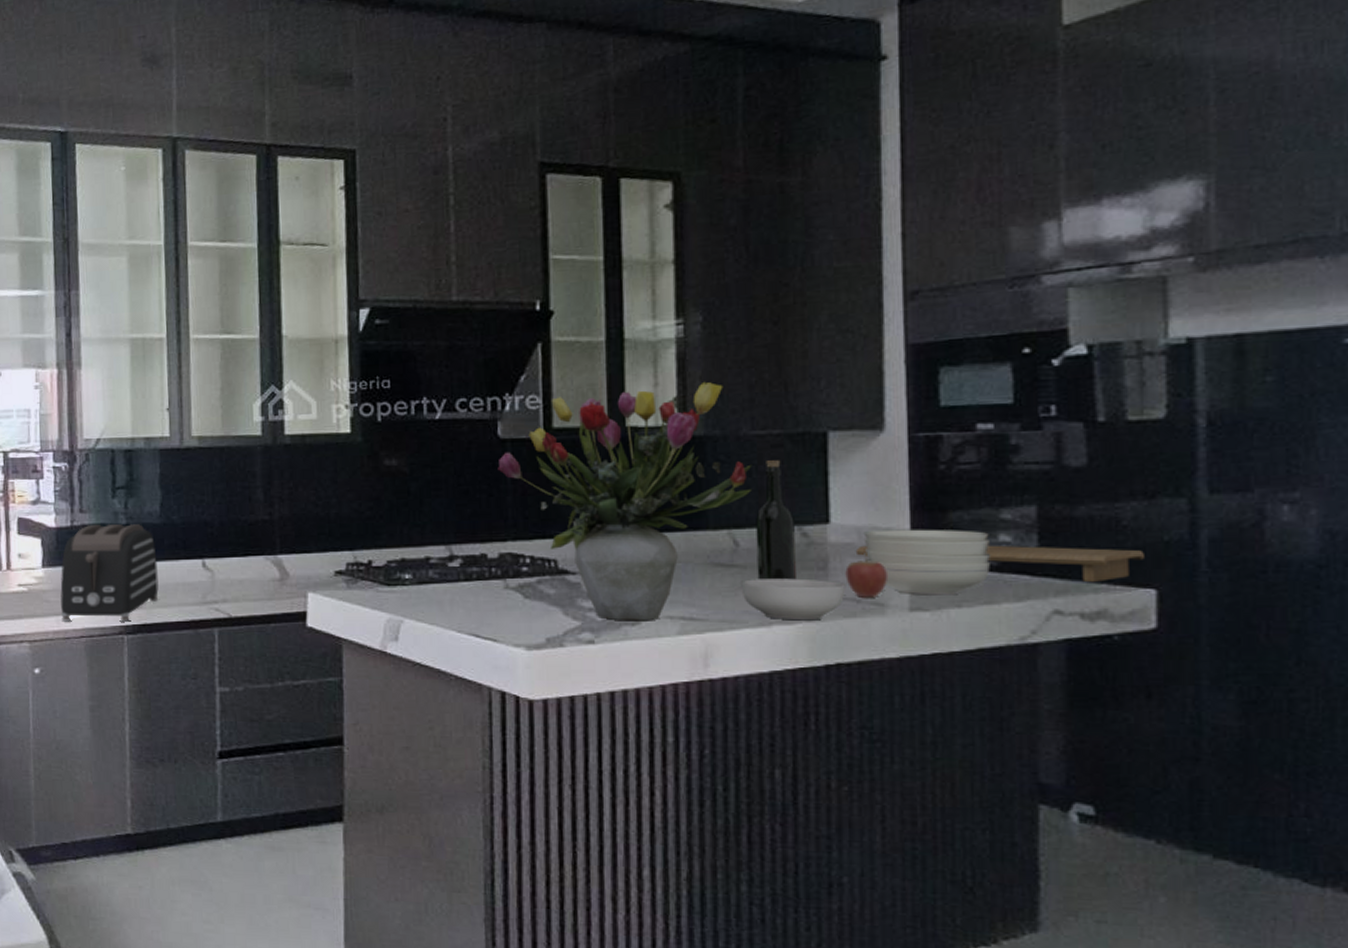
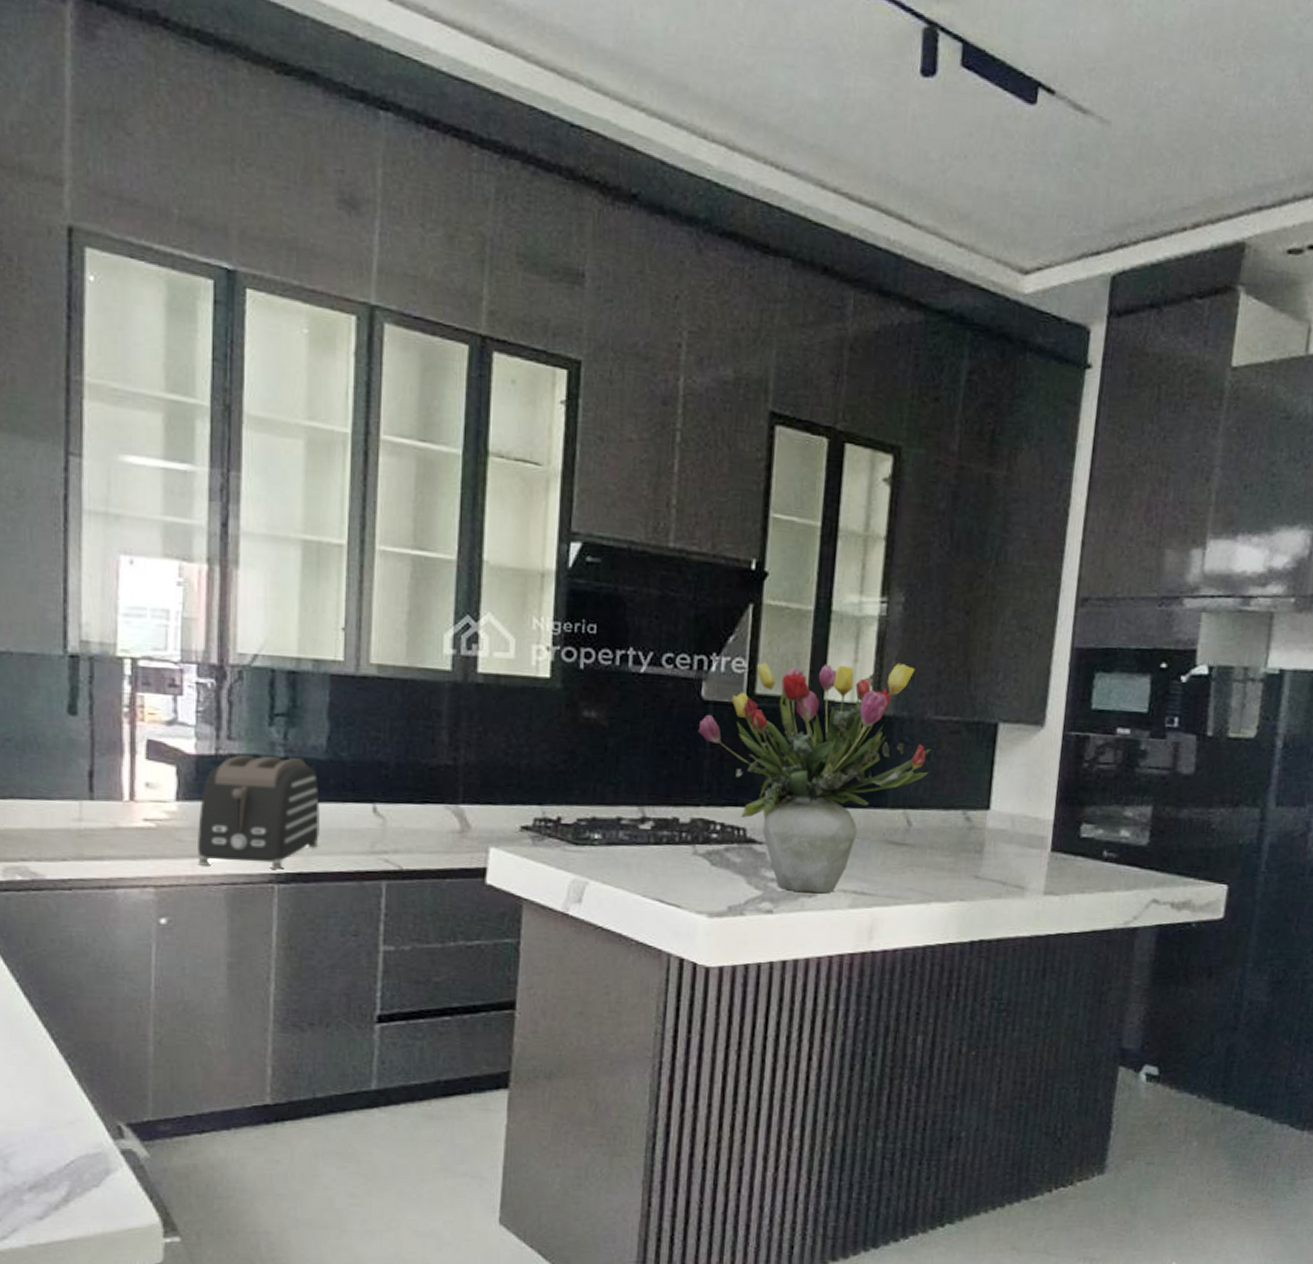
bowl: present [739,578,846,621] -> none [908,858,996,900]
wine bottle: present [756,460,796,580] -> none [923,746,961,861]
fruit: present [845,553,889,598] -> none [996,839,1032,881]
cutting board: present [855,545,1144,583] -> none [1007,832,1224,877]
bowl: present [863,529,992,596] -> none [1014,818,1114,882]

